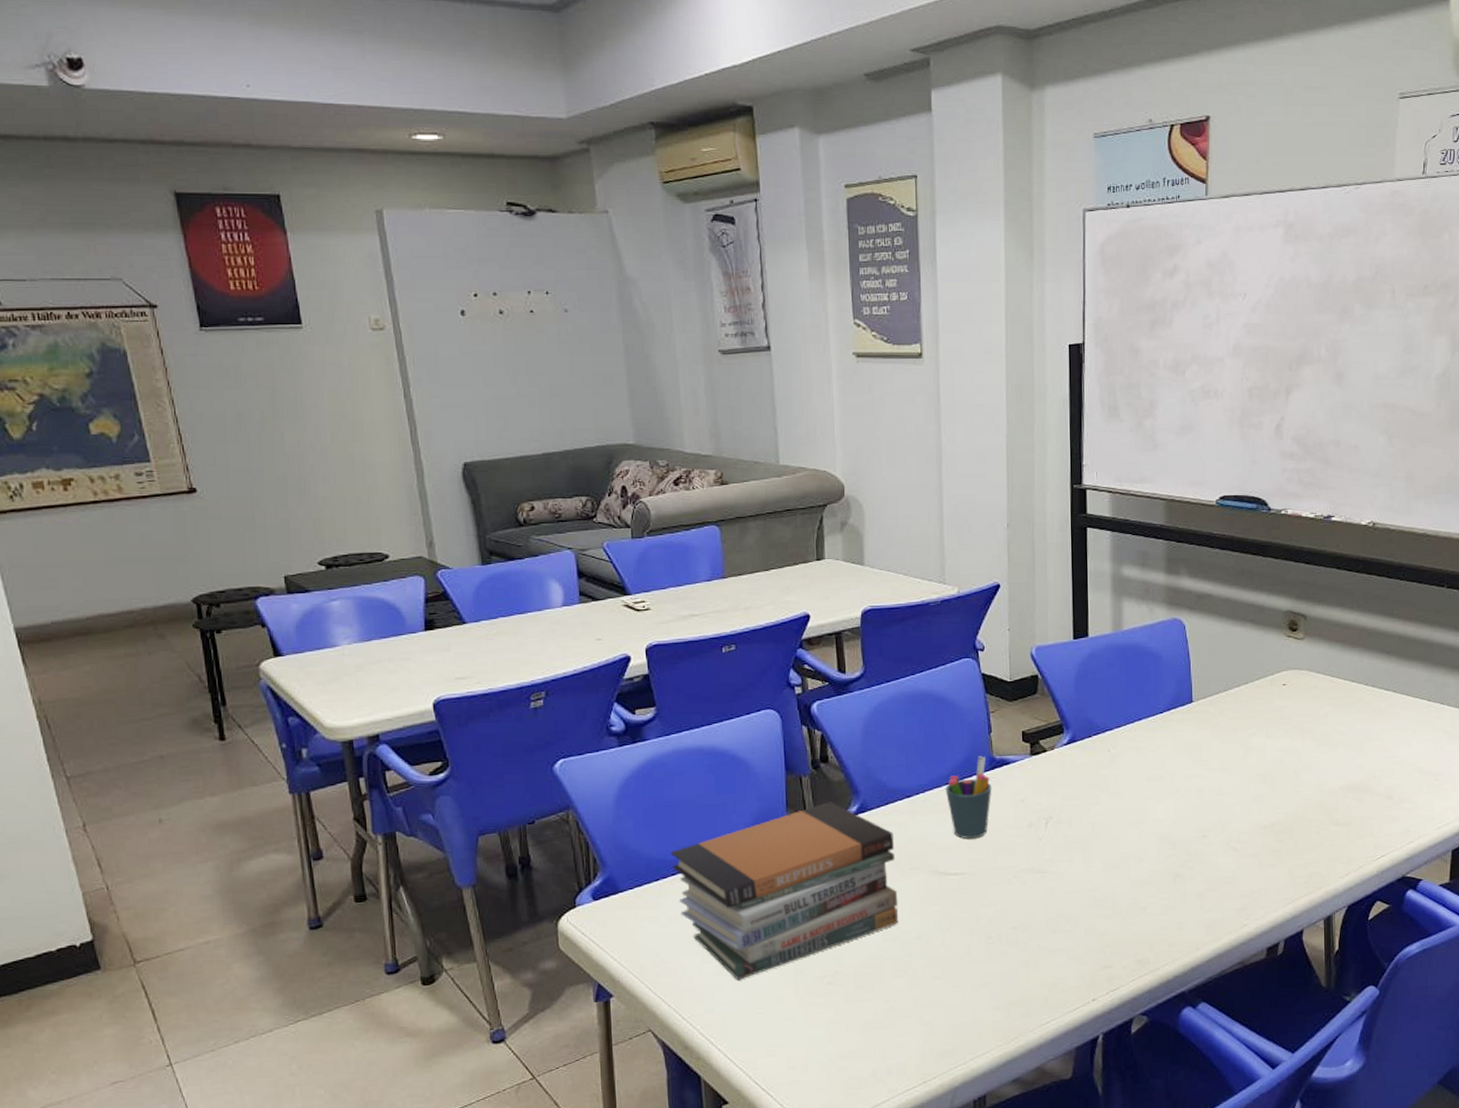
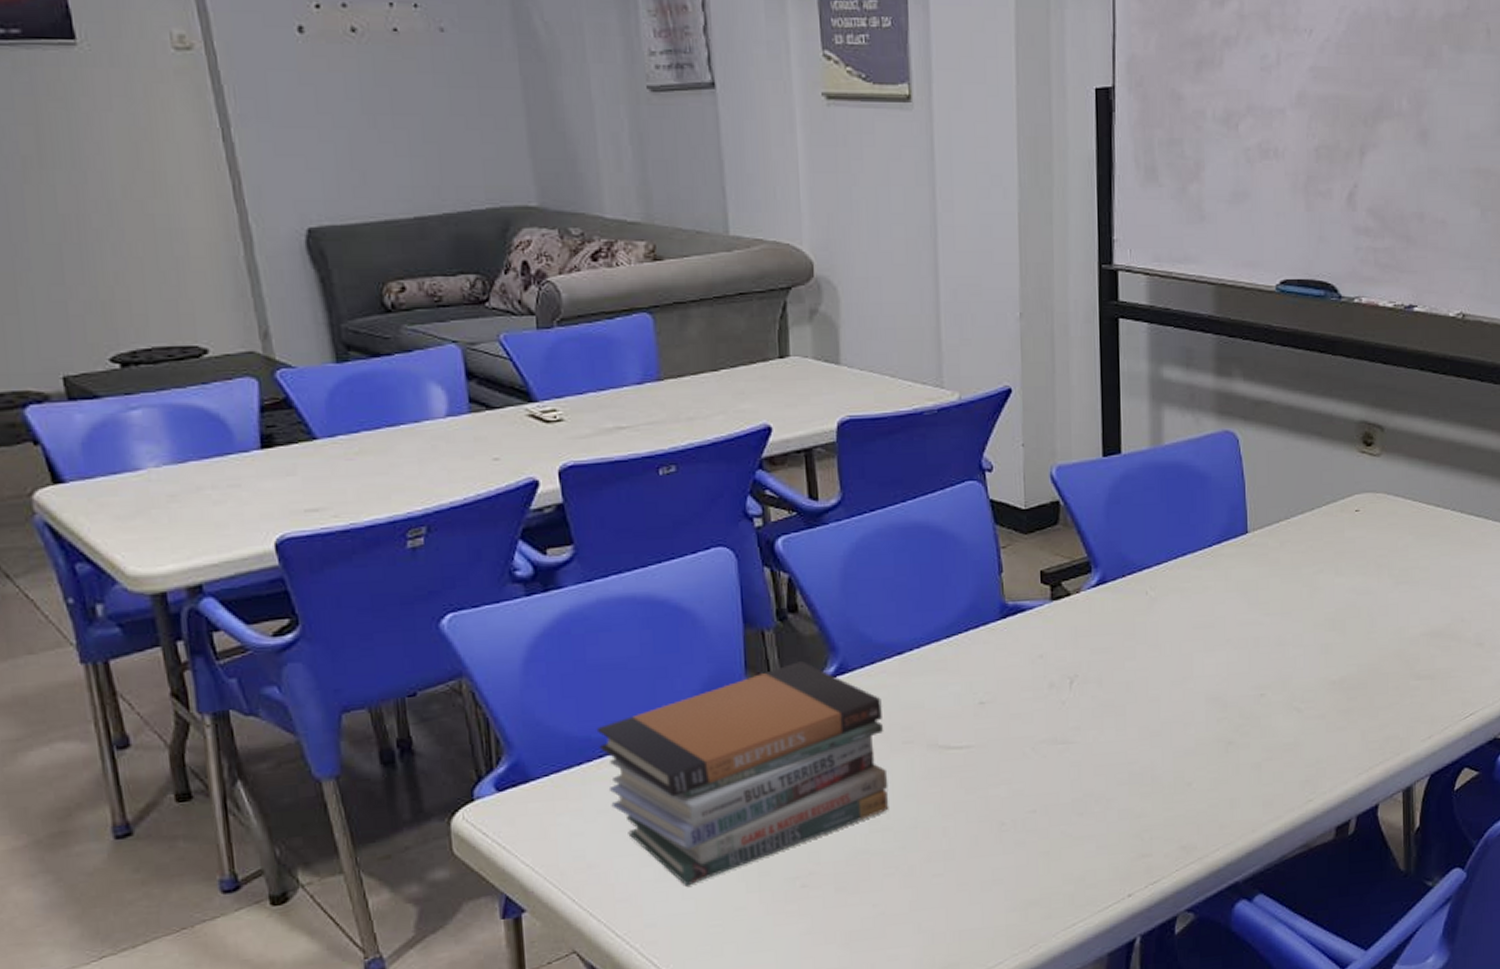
pen holder: present [945,756,992,839] -> none [945,602,1004,704]

